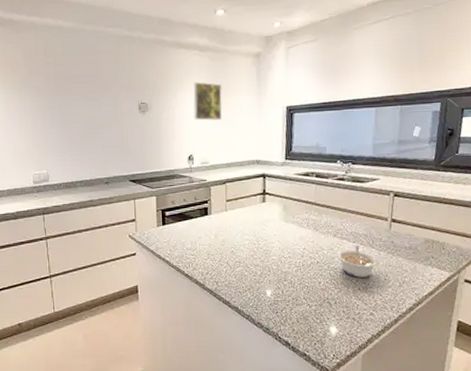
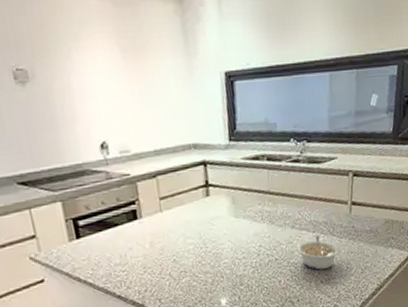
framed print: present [193,82,223,121] -> none [94,38,142,94]

